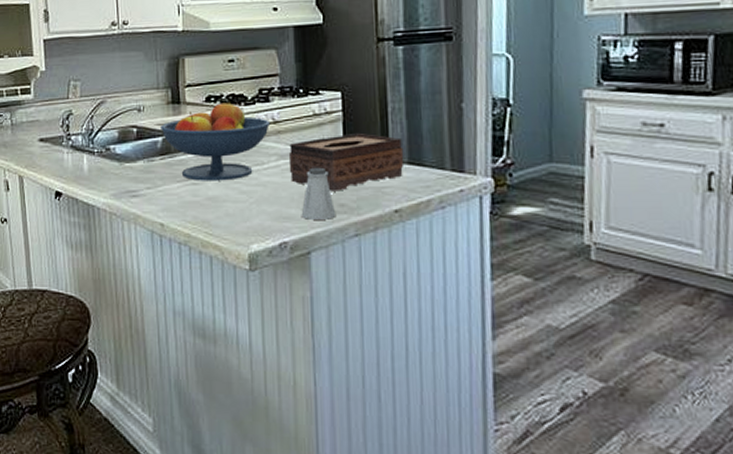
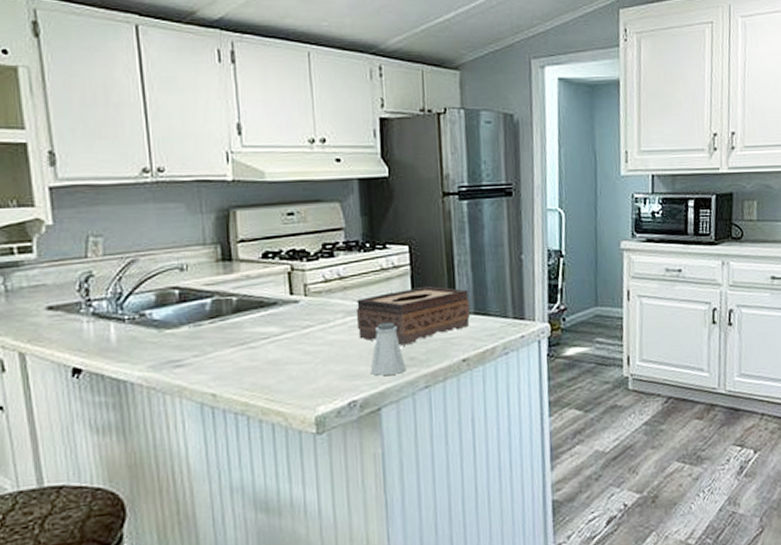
fruit bowl: present [161,102,271,181] -> none [209,258,336,344]

